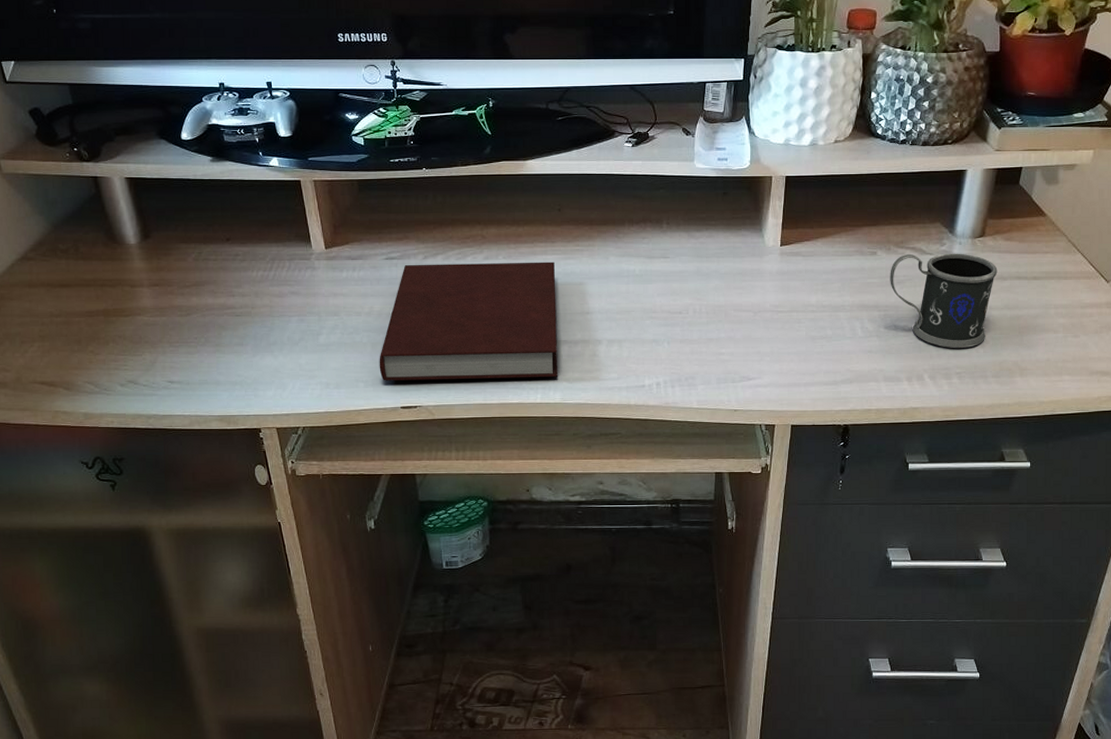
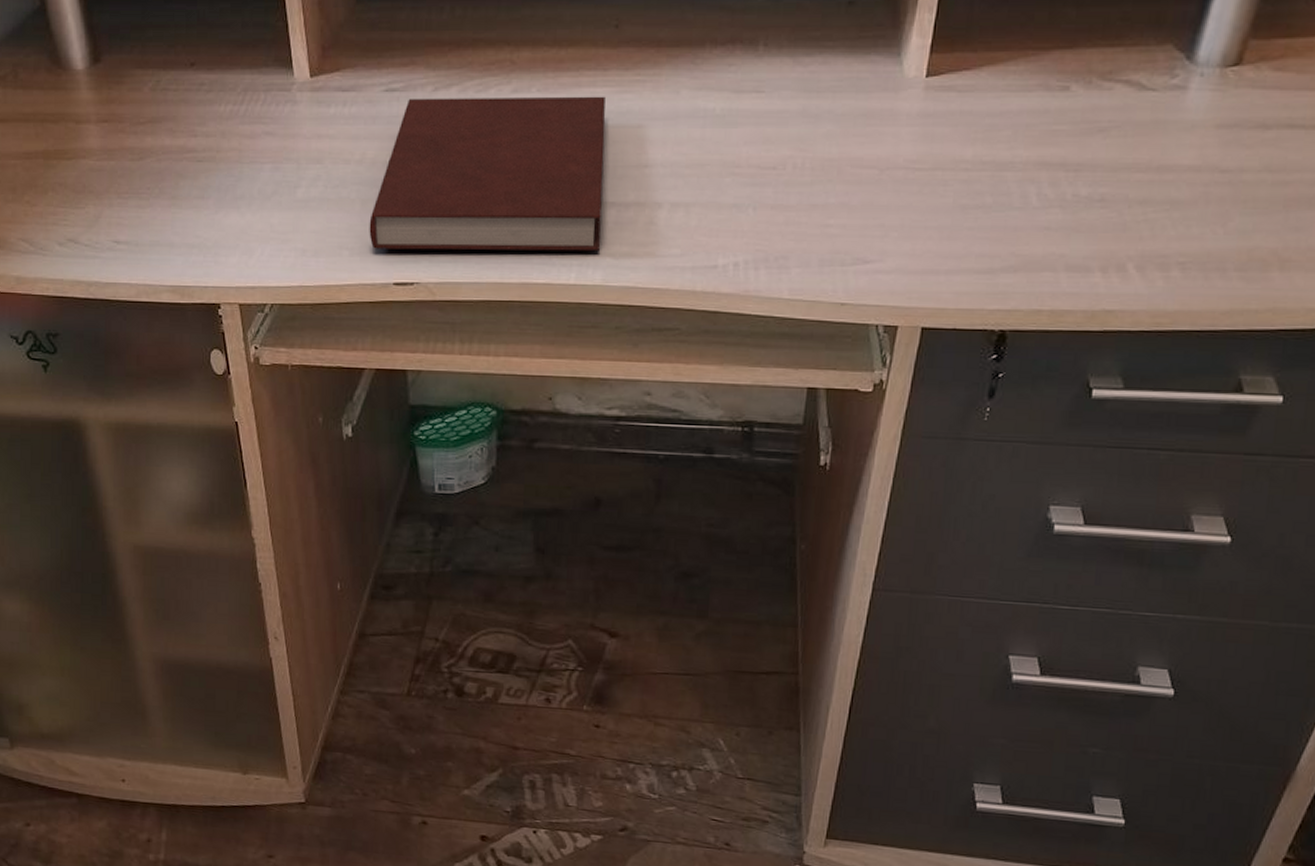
mug: present [890,253,998,348] -> none [1086,89,1258,227]

